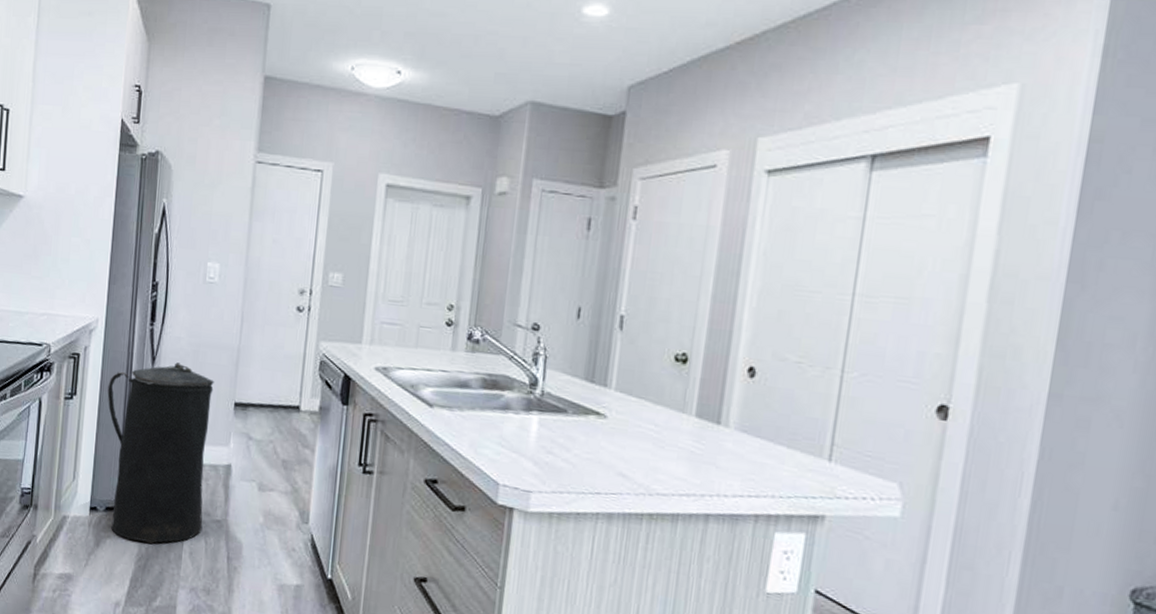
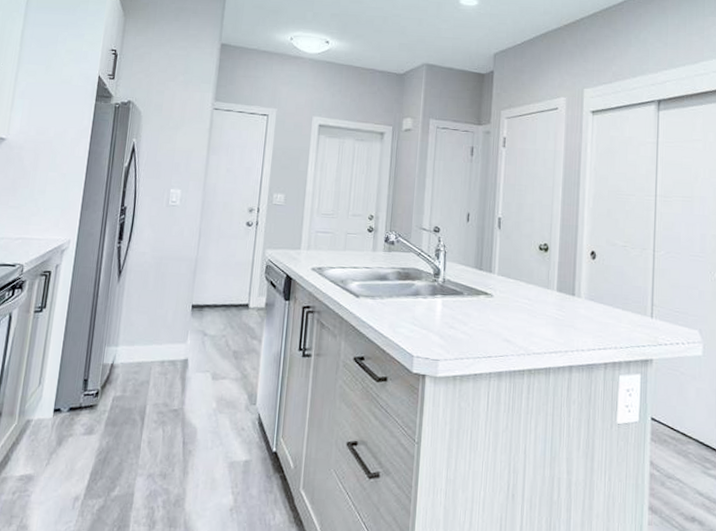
trash can: present [107,362,214,544] -> none [73,274,174,437]

